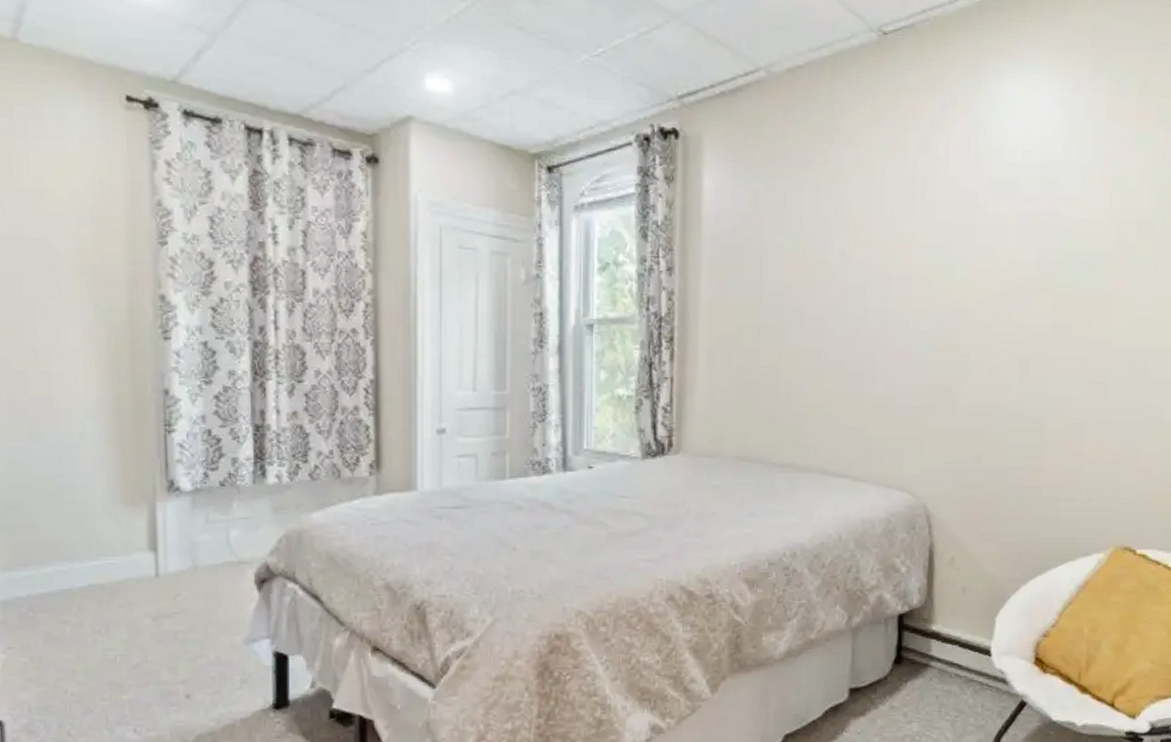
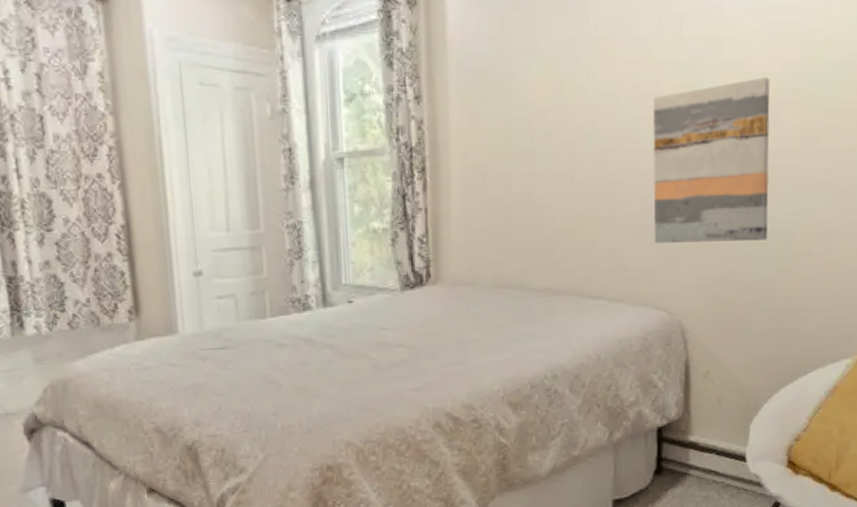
wall art: none [901,264,1023,427] -> present [652,77,770,244]

